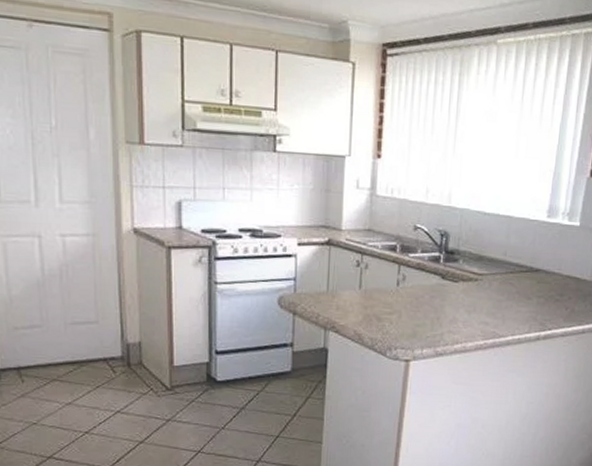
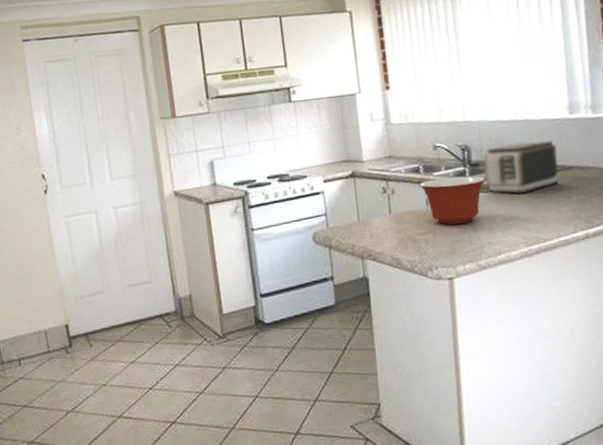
mixing bowl: none [394,260,457,309] -> present [420,176,485,225]
toaster: none [457,236,529,289] -> present [483,139,558,195]

